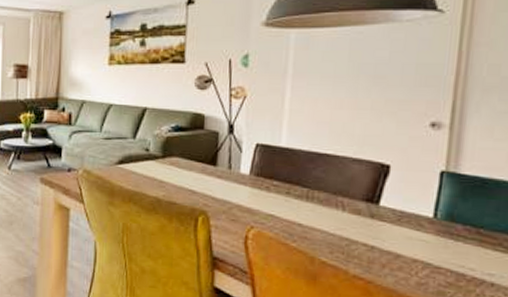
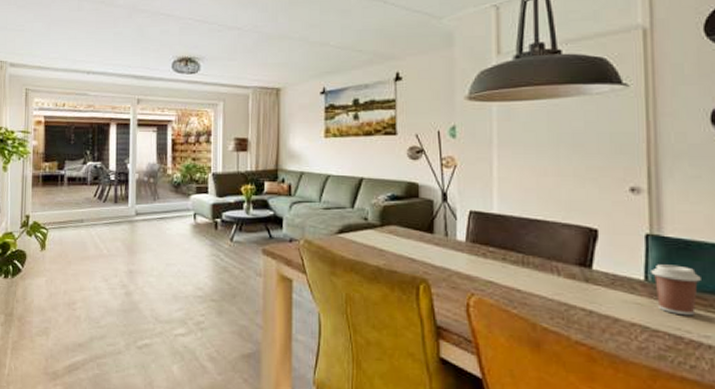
coffee cup: none [441,202,494,254] -> present [651,264,701,316]

